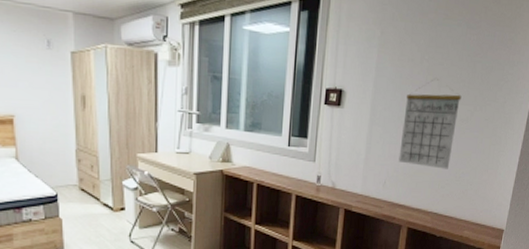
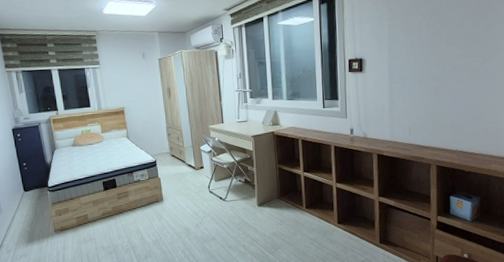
calendar: present [398,79,462,169] -> none [419,39,469,113]

